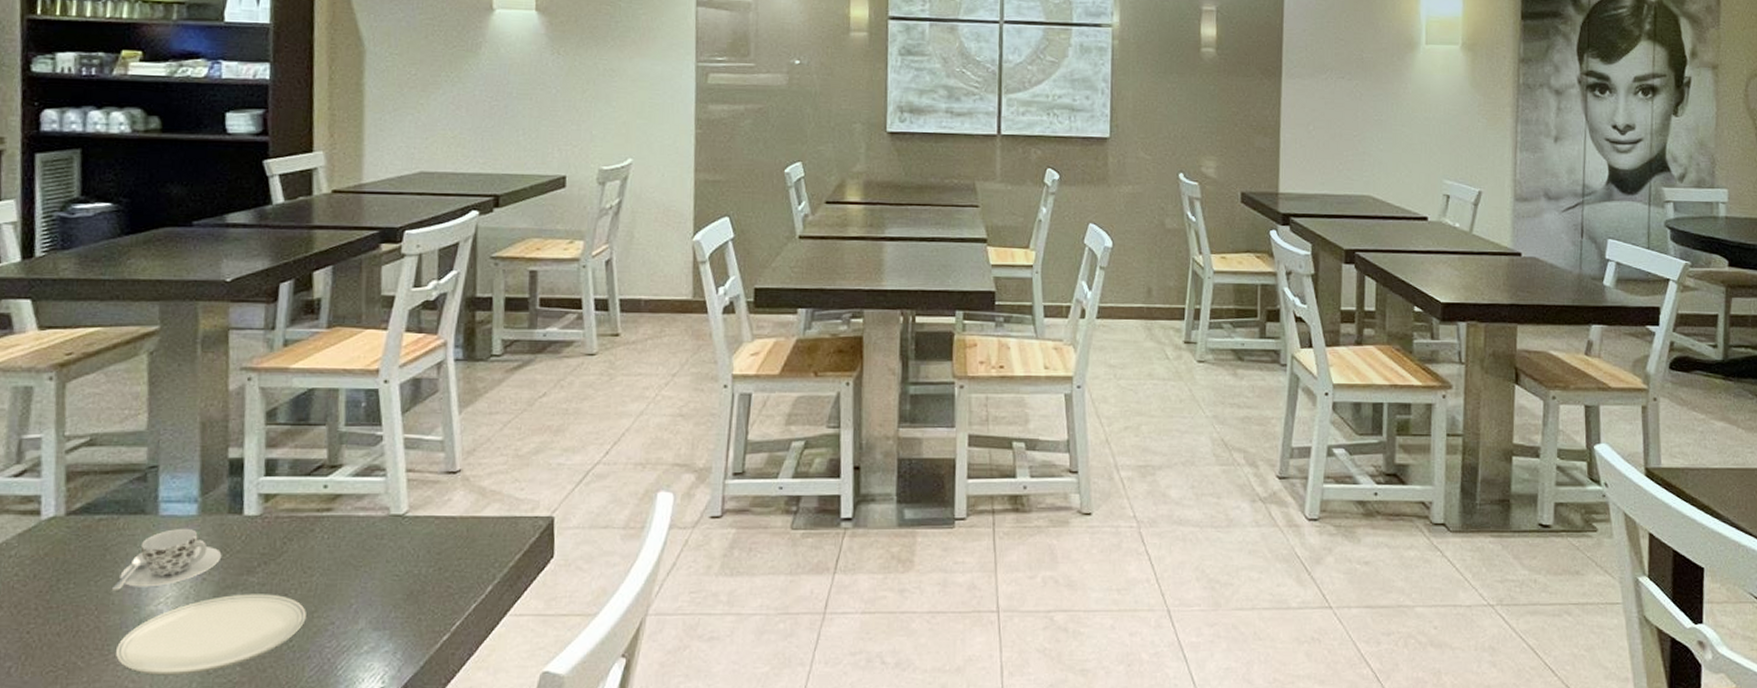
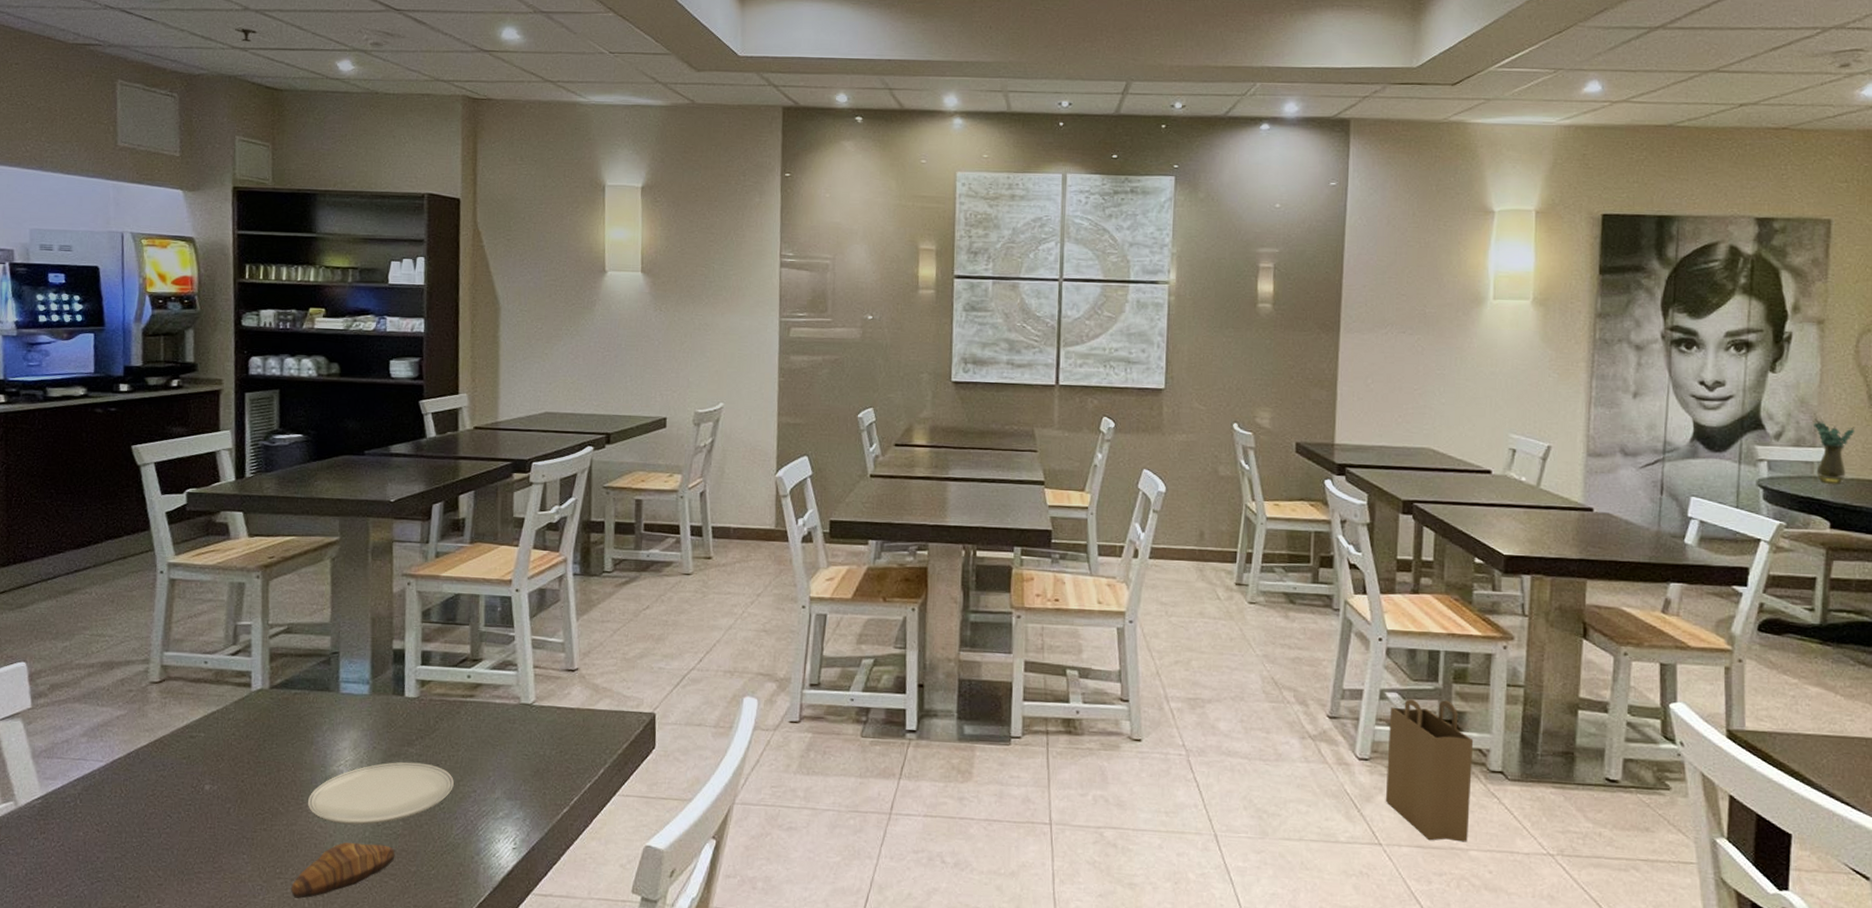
teacup: present [111,528,222,590] -> none [304,704,388,752]
shopping bag: none [1334,453,1417,599] -> present [1385,699,1474,842]
vase: none [1712,160,1747,225] -> present [1814,418,1855,485]

